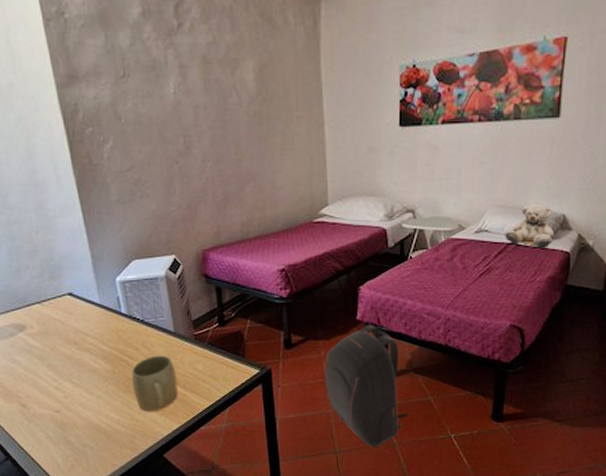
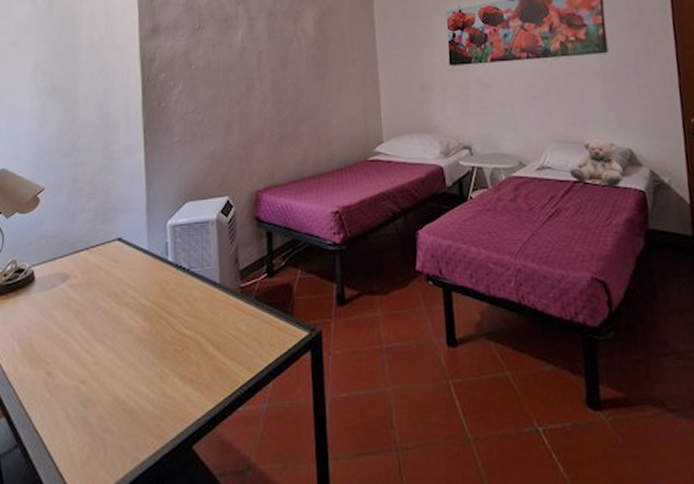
mug: present [131,355,178,412] -> none [168,312,218,385]
backpack: present [324,324,408,447] -> none [381,276,483,443]

